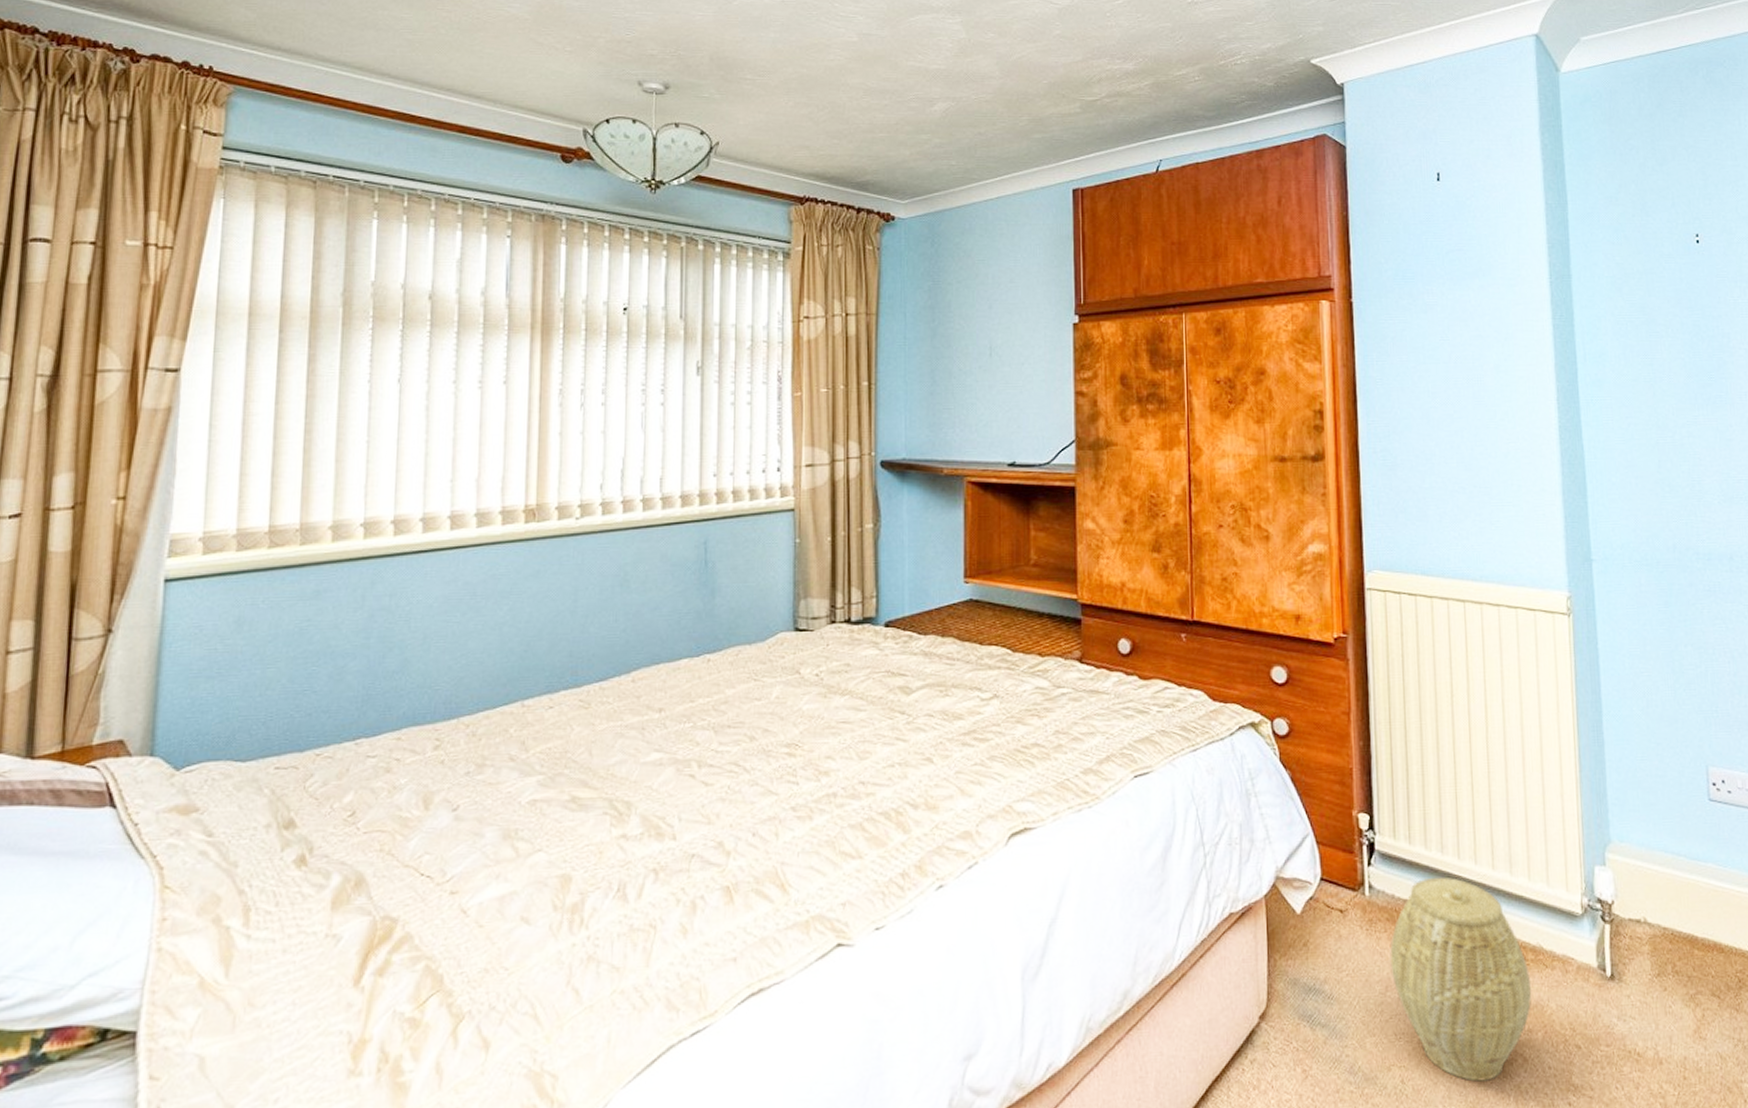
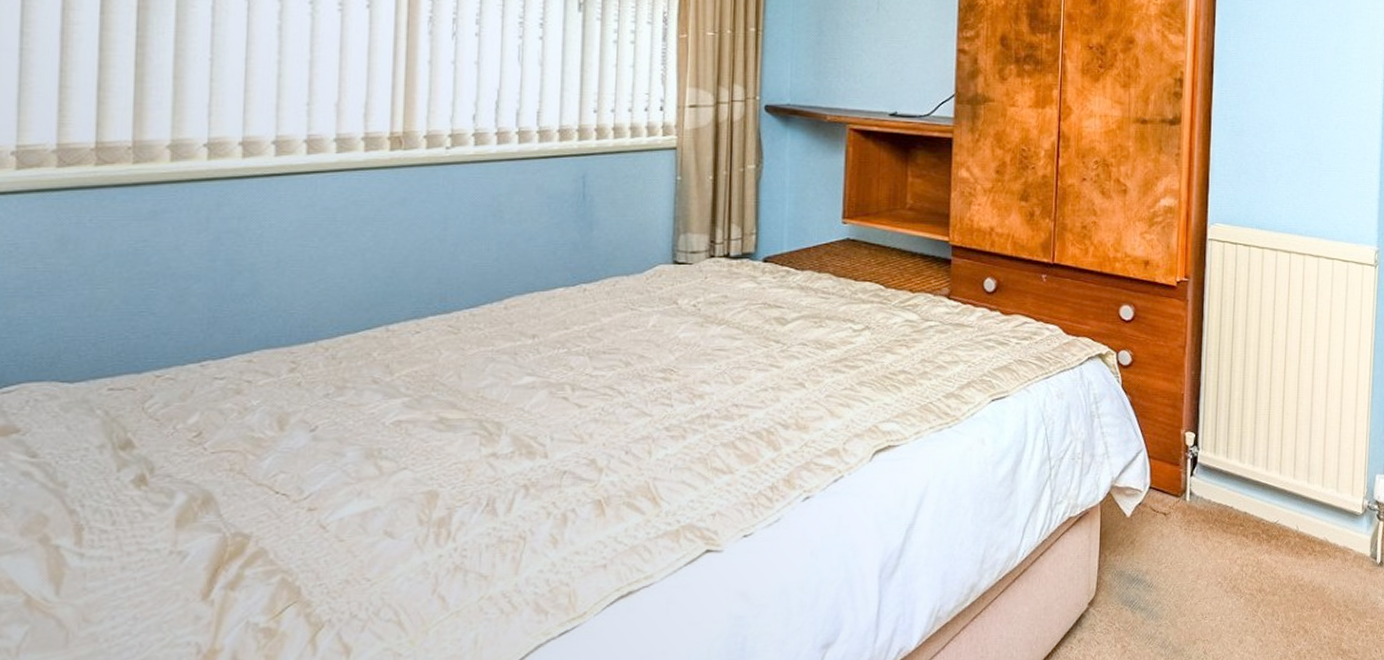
woven basket: present [1390,877,1532,1082] -> none [1202,484,1317,650]

